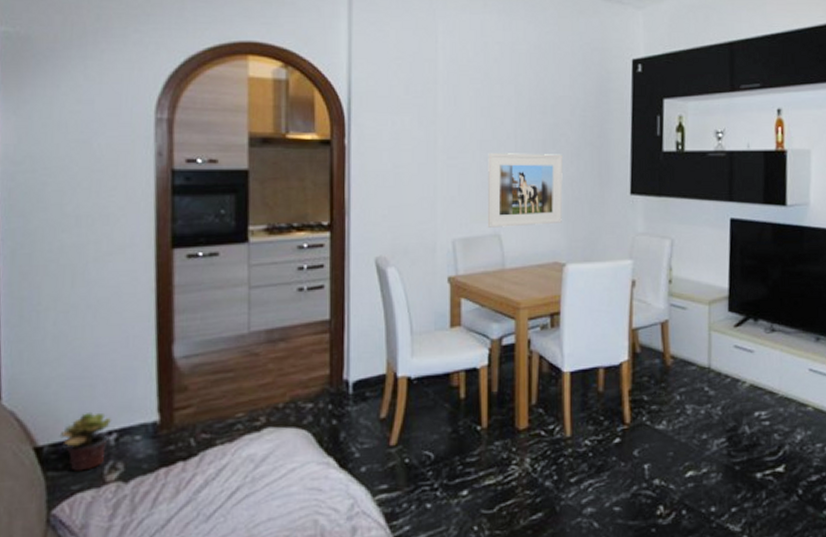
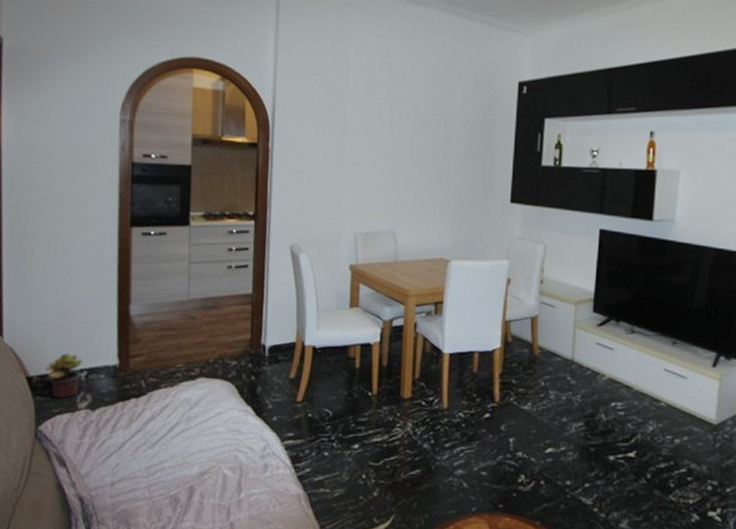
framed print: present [487,153,563,228] -> none [384,160,452,226]

